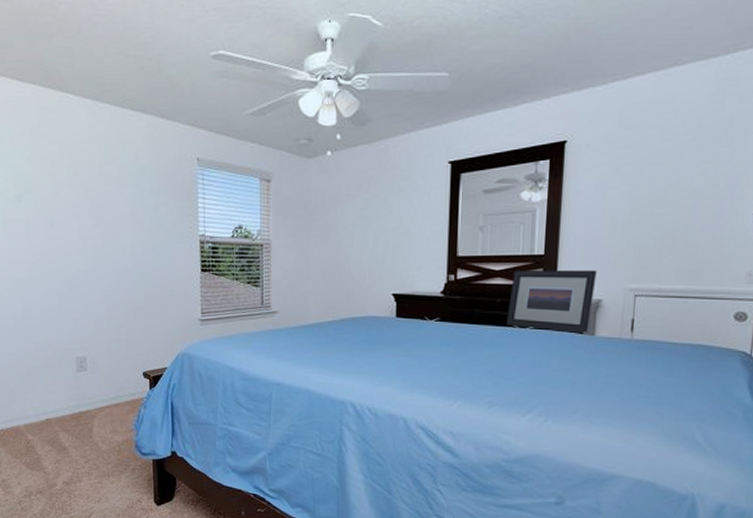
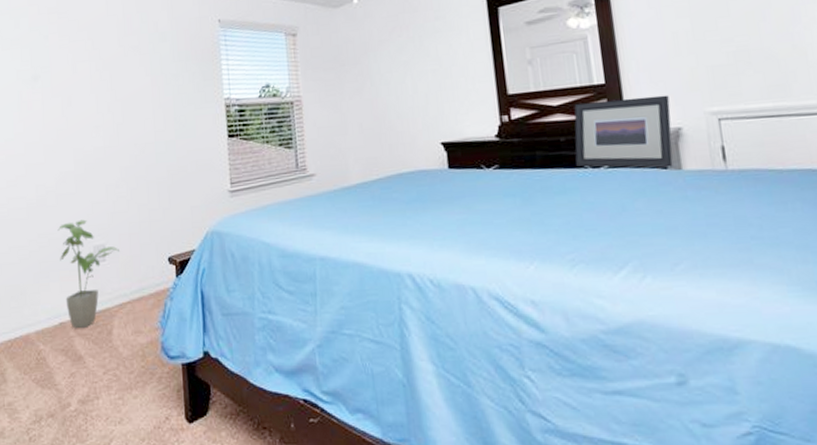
house plant: none [43,333,99,424] -> present [57,219,119,328]

